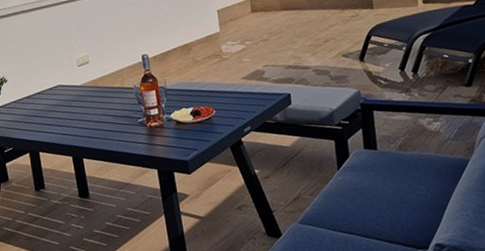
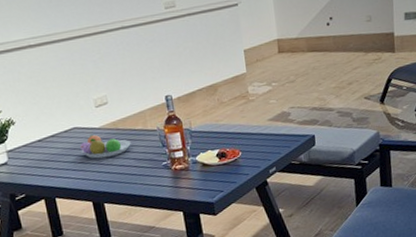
fruit bowl: none [63,92,109,115] -> present [80,134,131,159]

